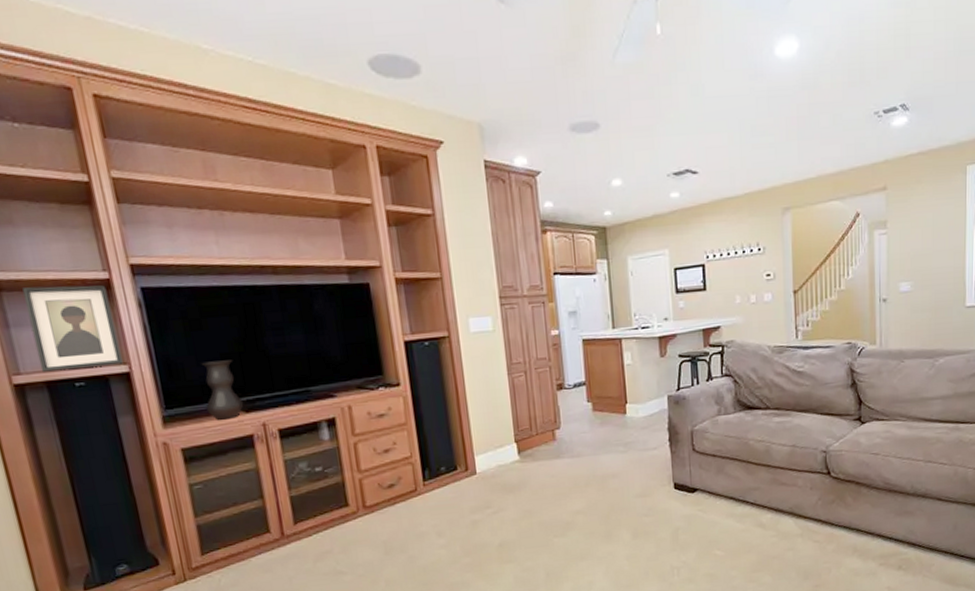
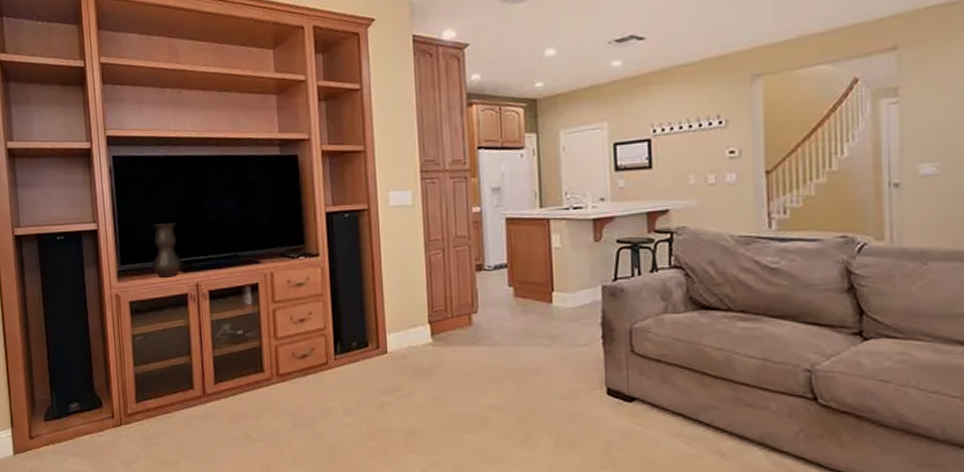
picture frame: present [22,285,123,372] -> none [29,153,93,226]

